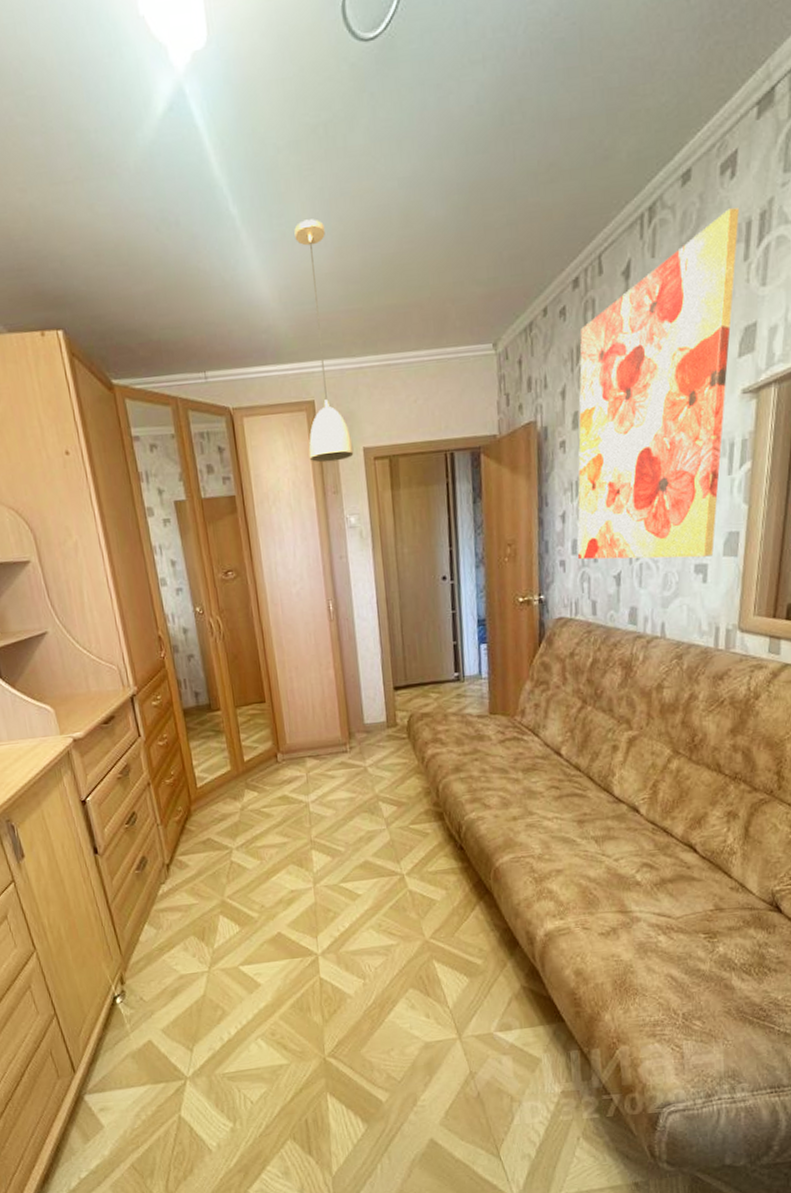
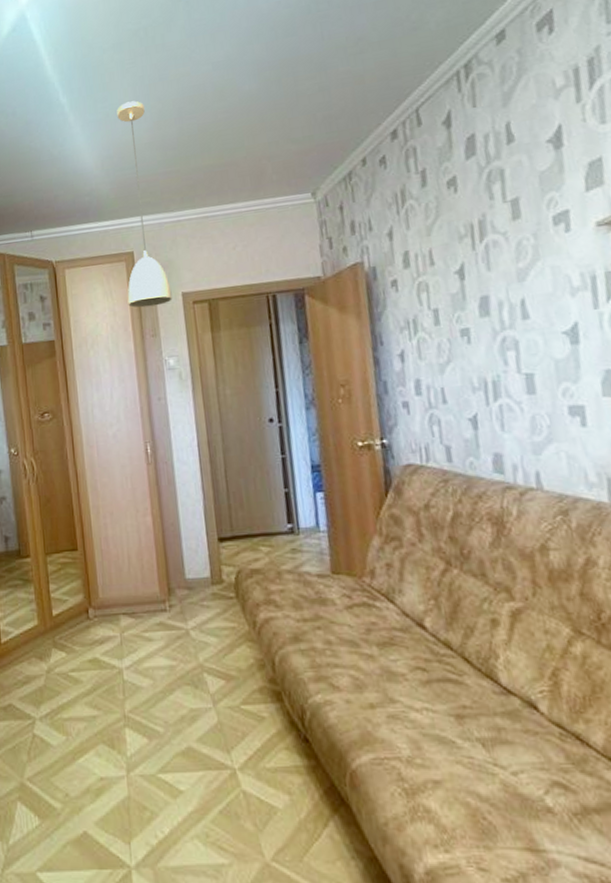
wall art: present [577,208,739,560] -> none [403,57,590,401]

